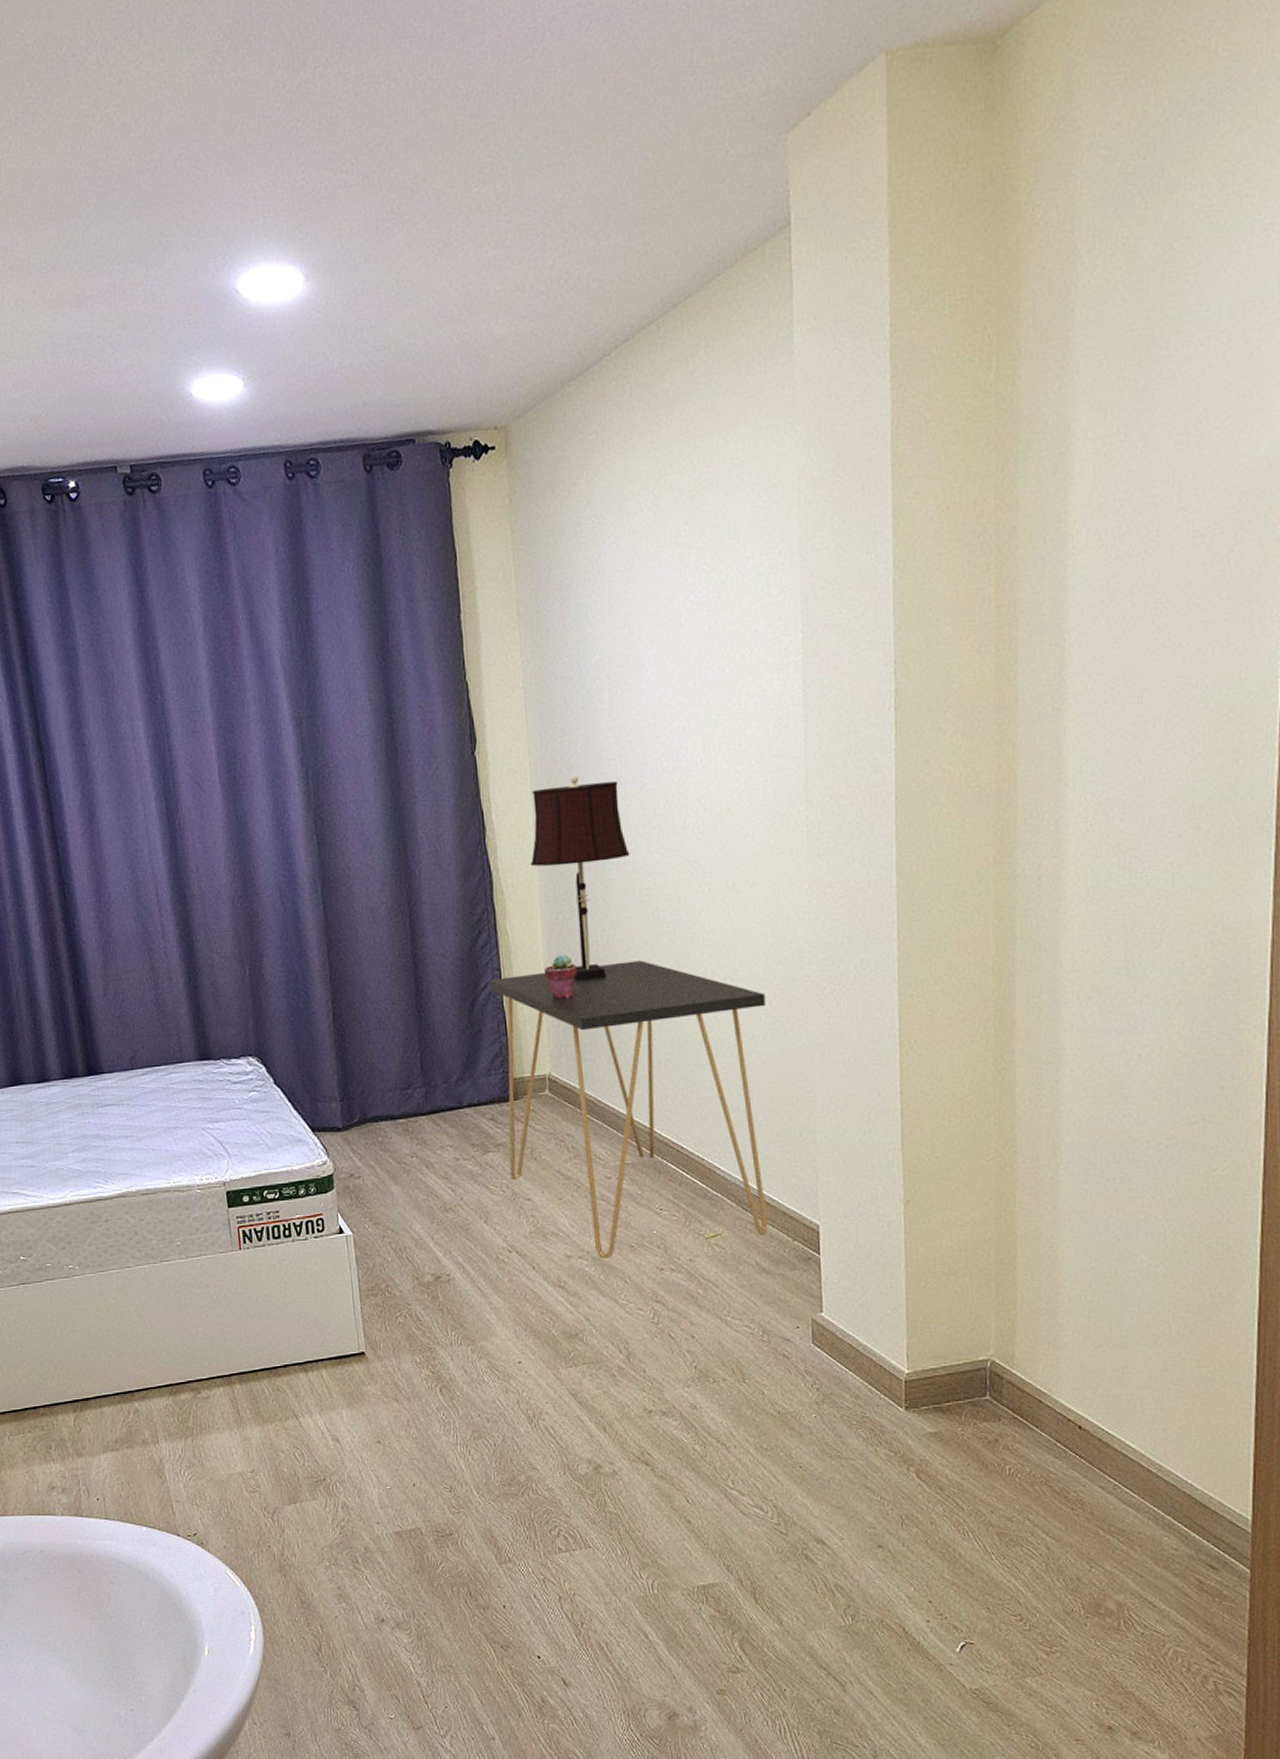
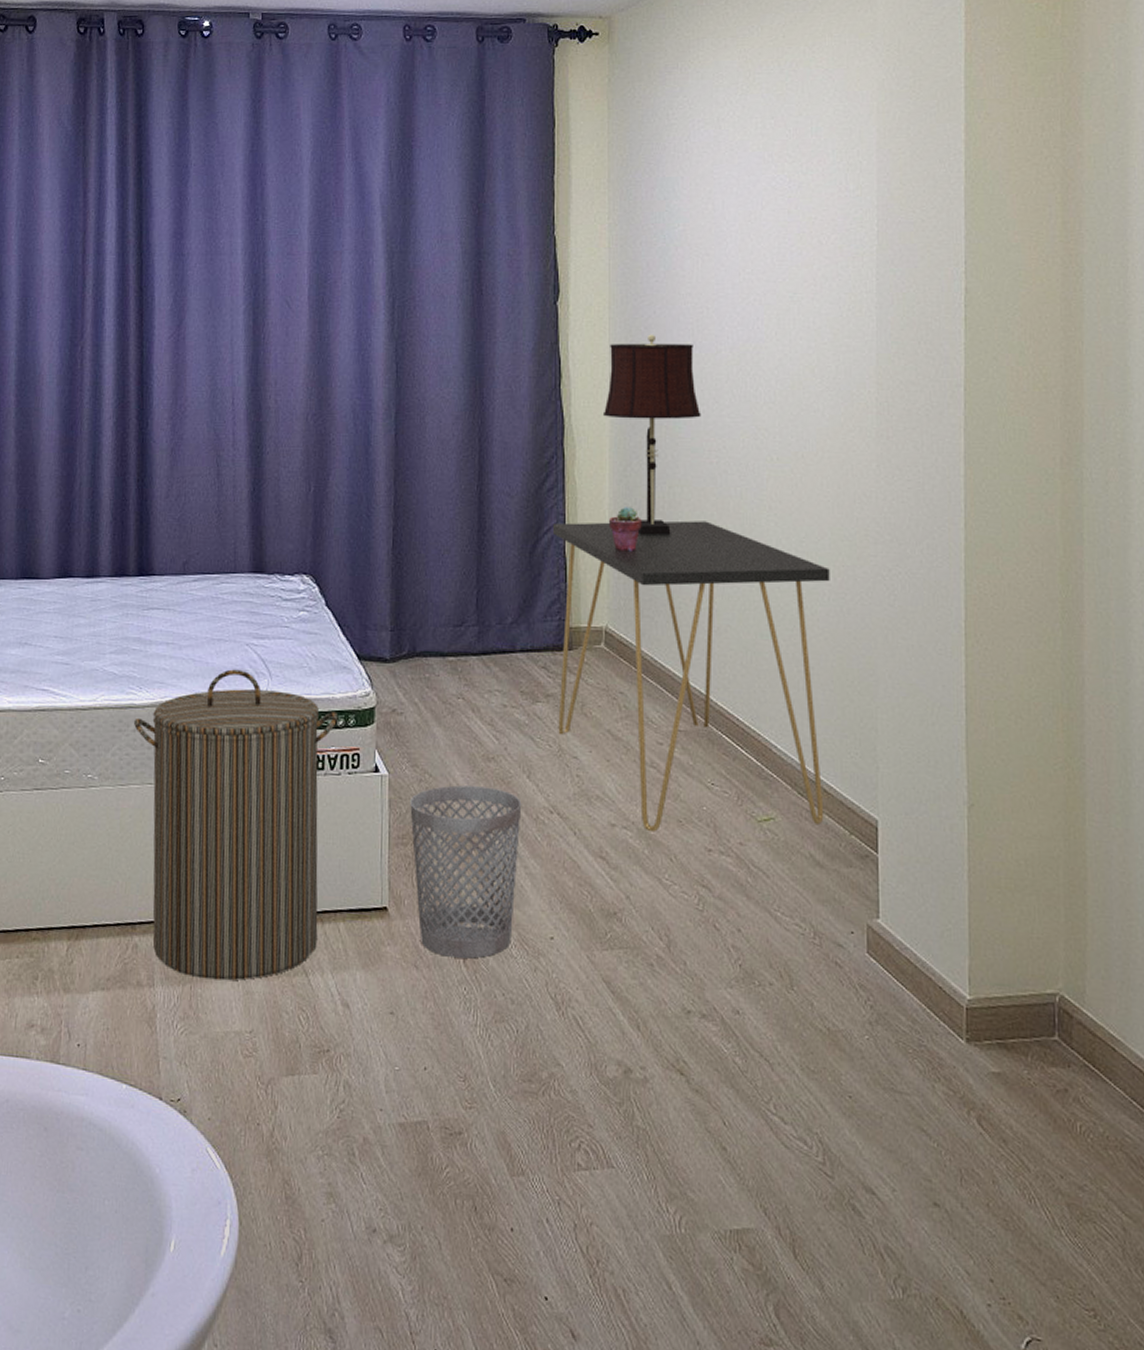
laundry hamper: none [105,1153,304,1432] -> present [134,669,339,981]
wastebasket: none [376,1235,483,1389] -> present [410,785,522,959]

